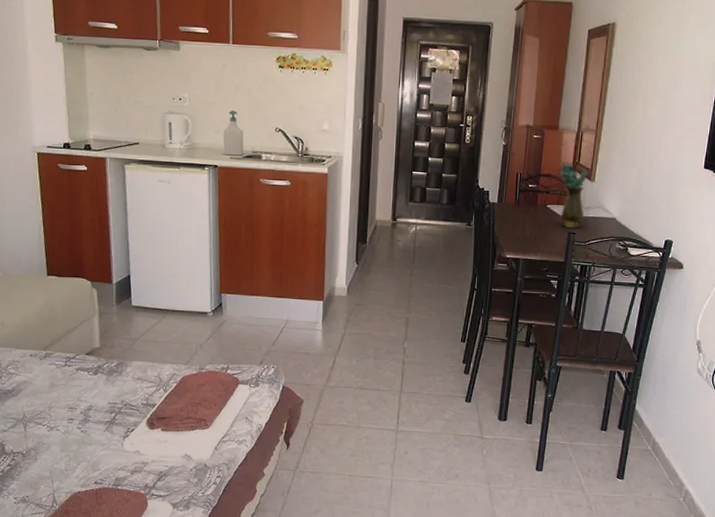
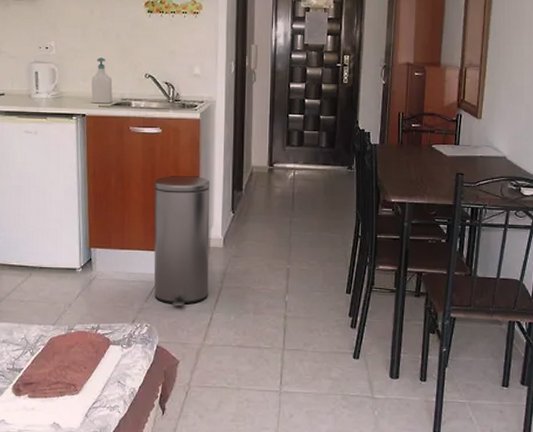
pedal bin: none [281,227,336,350] -> present [153,176,210,307]
vase: present [560,160,588,228] -> none [444,97,474,168]

